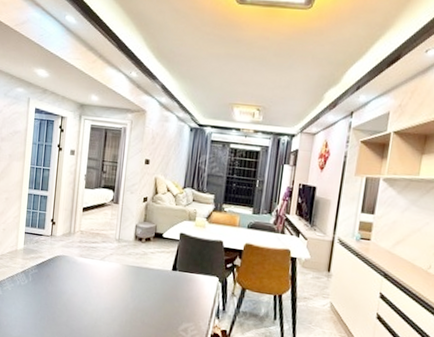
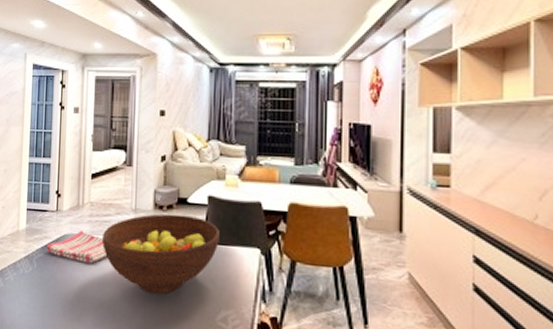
dish towel: none [40,253,93,281] -> present [46,231,108,264]
fruit bowl: none [89,244,187,308] -> present [103,213,220,295]

